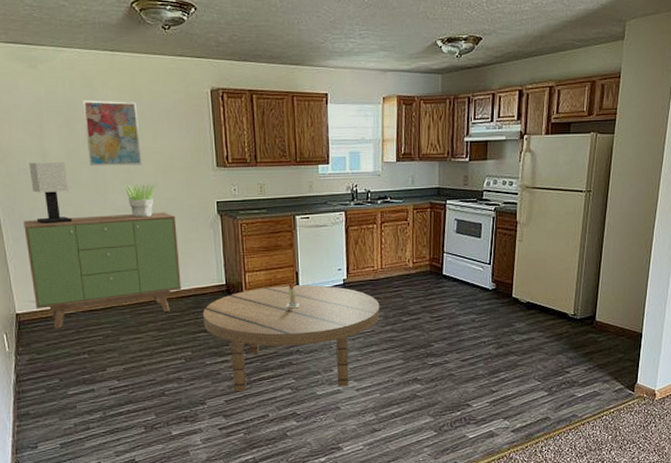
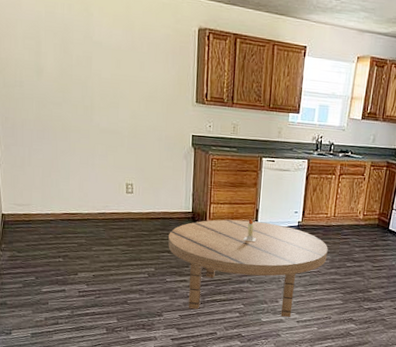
sideboard: present [23,212,181,329] -> none [15,130,154,232]
table lamp: present [28,162,72,224] -> none [24,76,59,137]
wall art: present [82,100,142,167] -> none [78,24,129,92]
potted plant: present [120,183,158,218] -> none [106,108,140,142]

